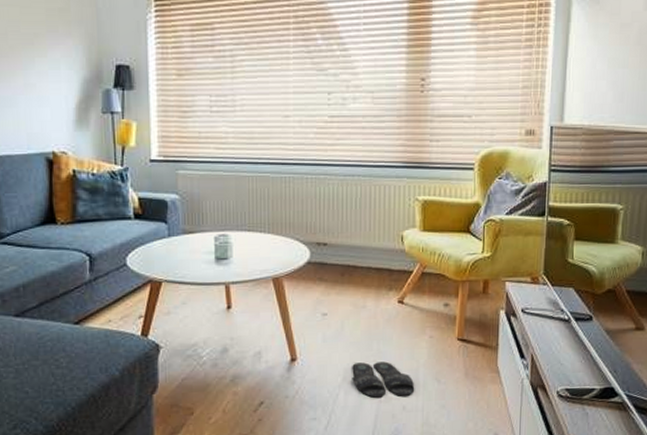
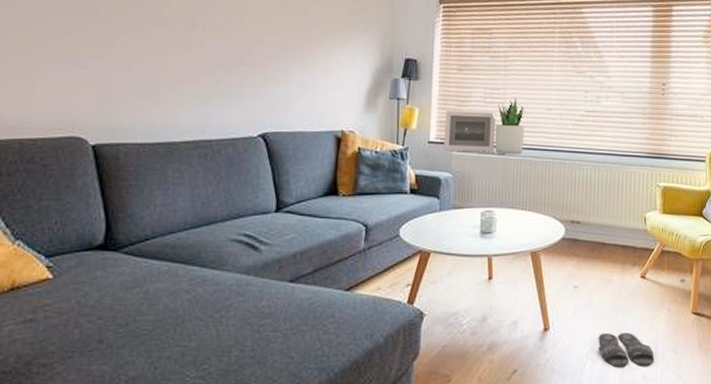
picture frame: none [167,123,226,170] -> present [444,110,496,152]
planter: none [225,105,259,171] -> present [495,98,526,155]

